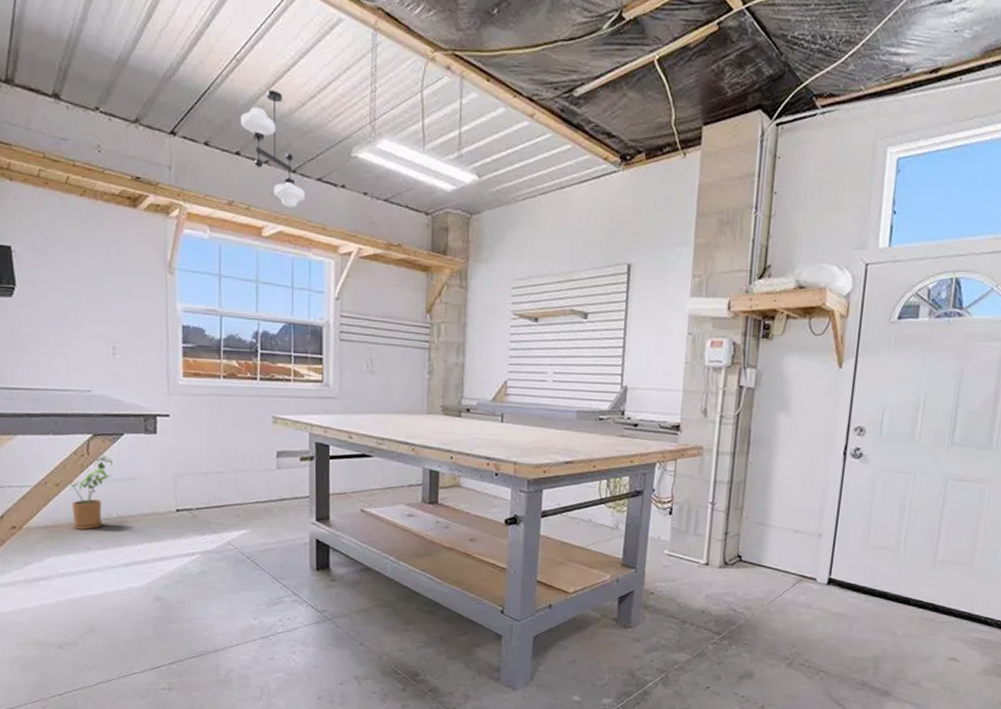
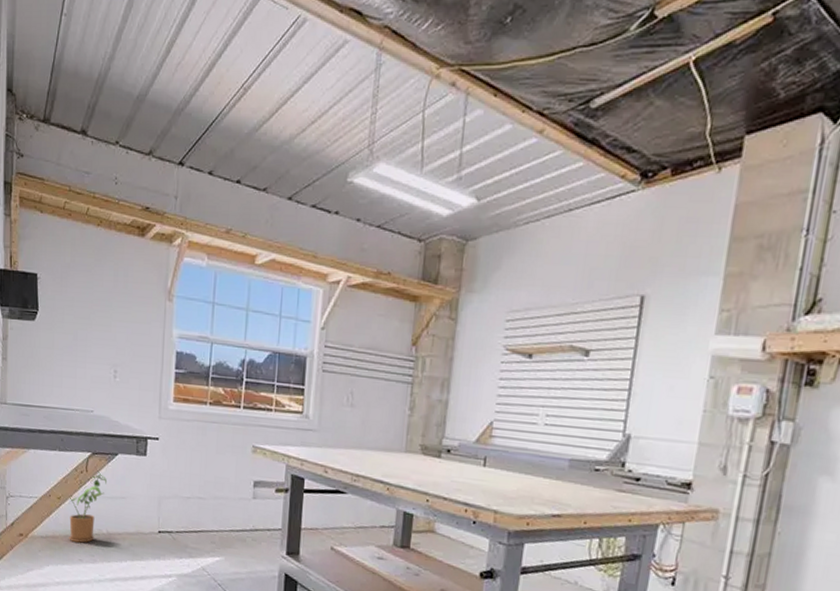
light fixture: present [240,90,305,208] -> none [242,117,299,236]

